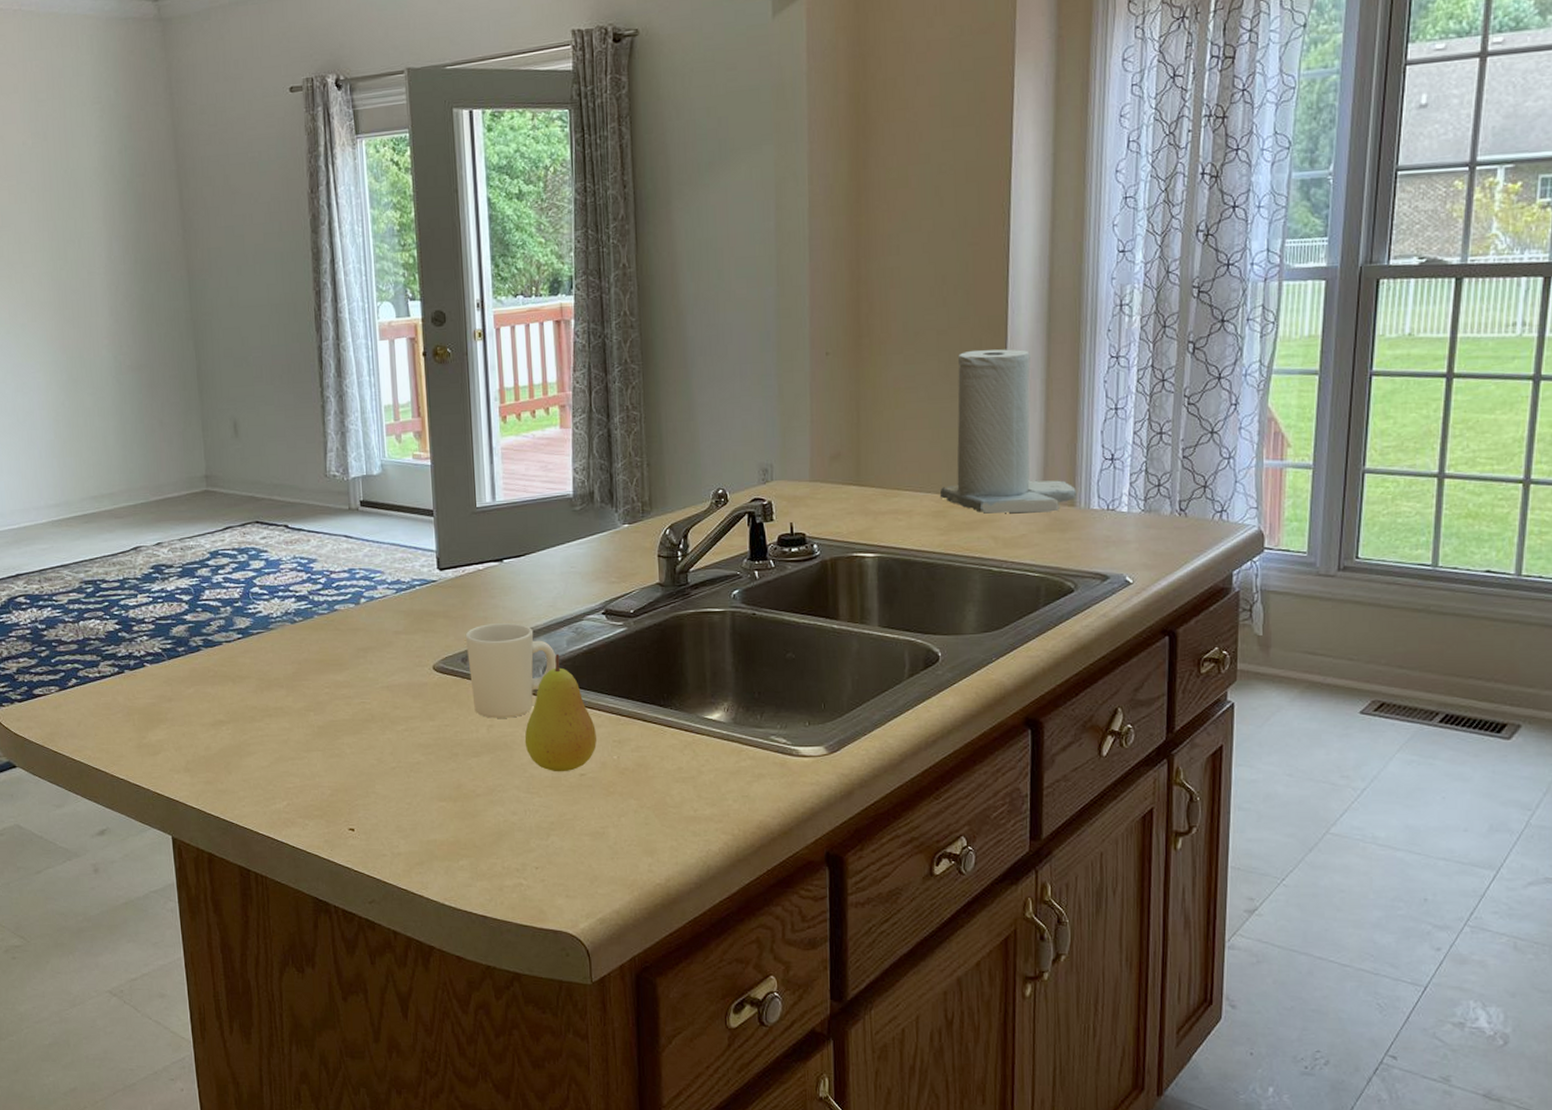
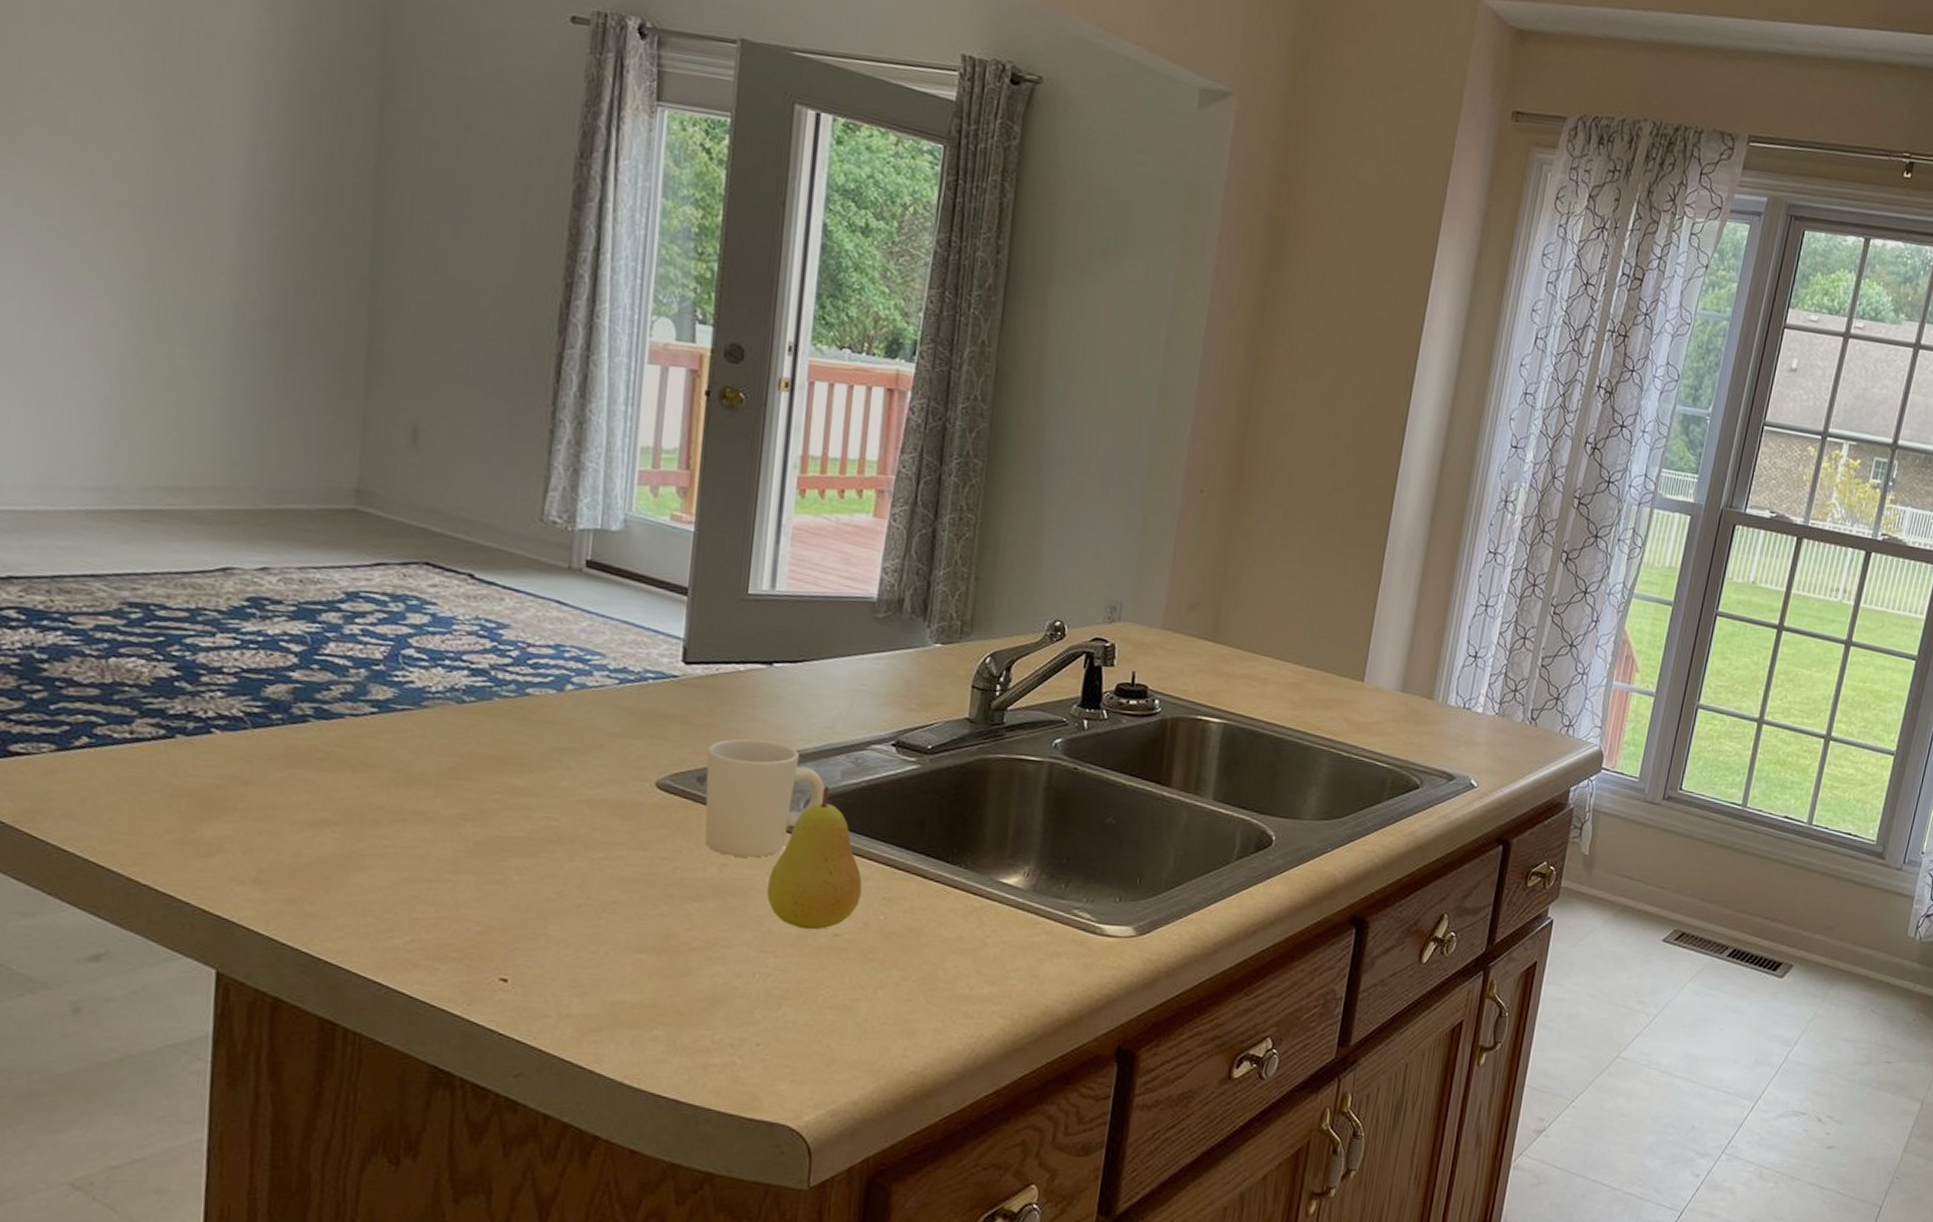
paper towel: present [939,349,1076,514] -> none [1298,517,1437,703]

